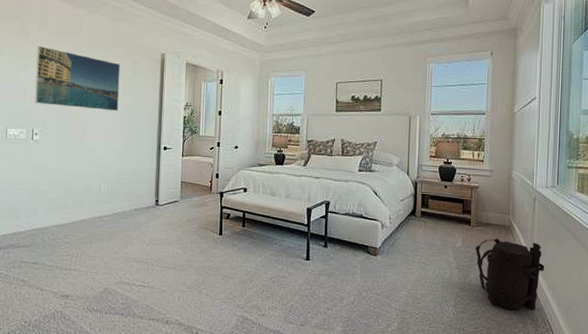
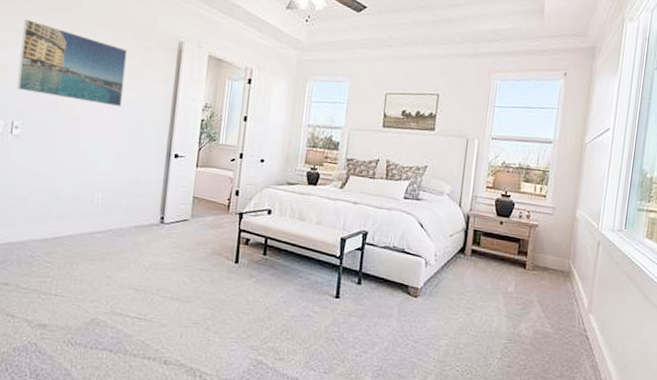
backpack: present [475,238,545,311] -> none [528,285,604,368]

